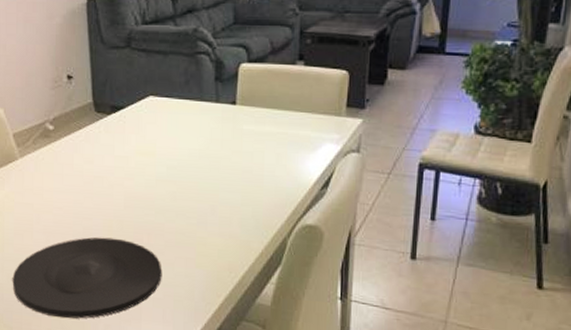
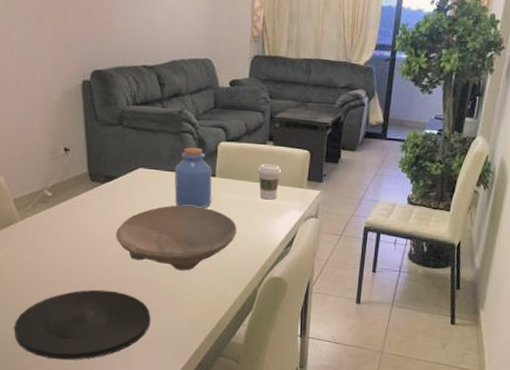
bowl: none [123,138,262,216] -> present [116,205,237,271]
jar: none [189,71,232,142] -> present [174,147,212,208]
coffee cup: none [285,87,315,131] -> present [257,163,282,200]

